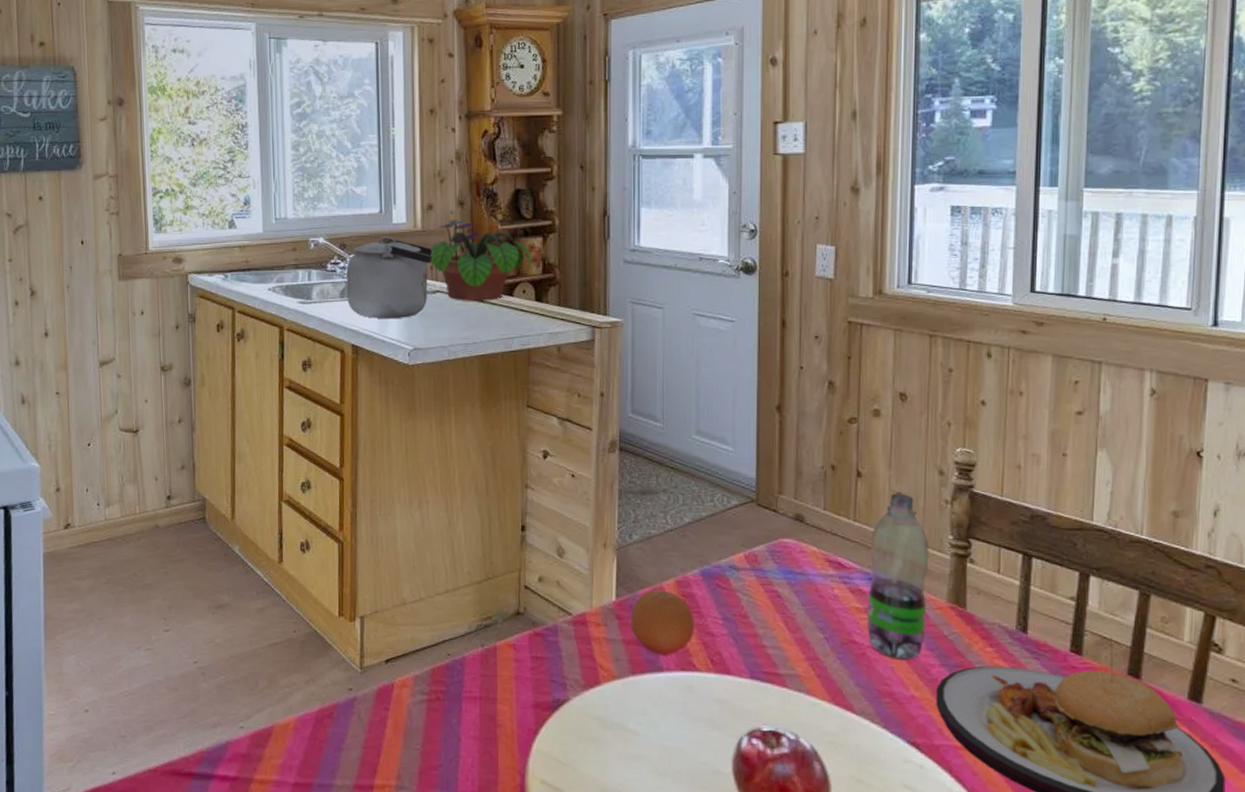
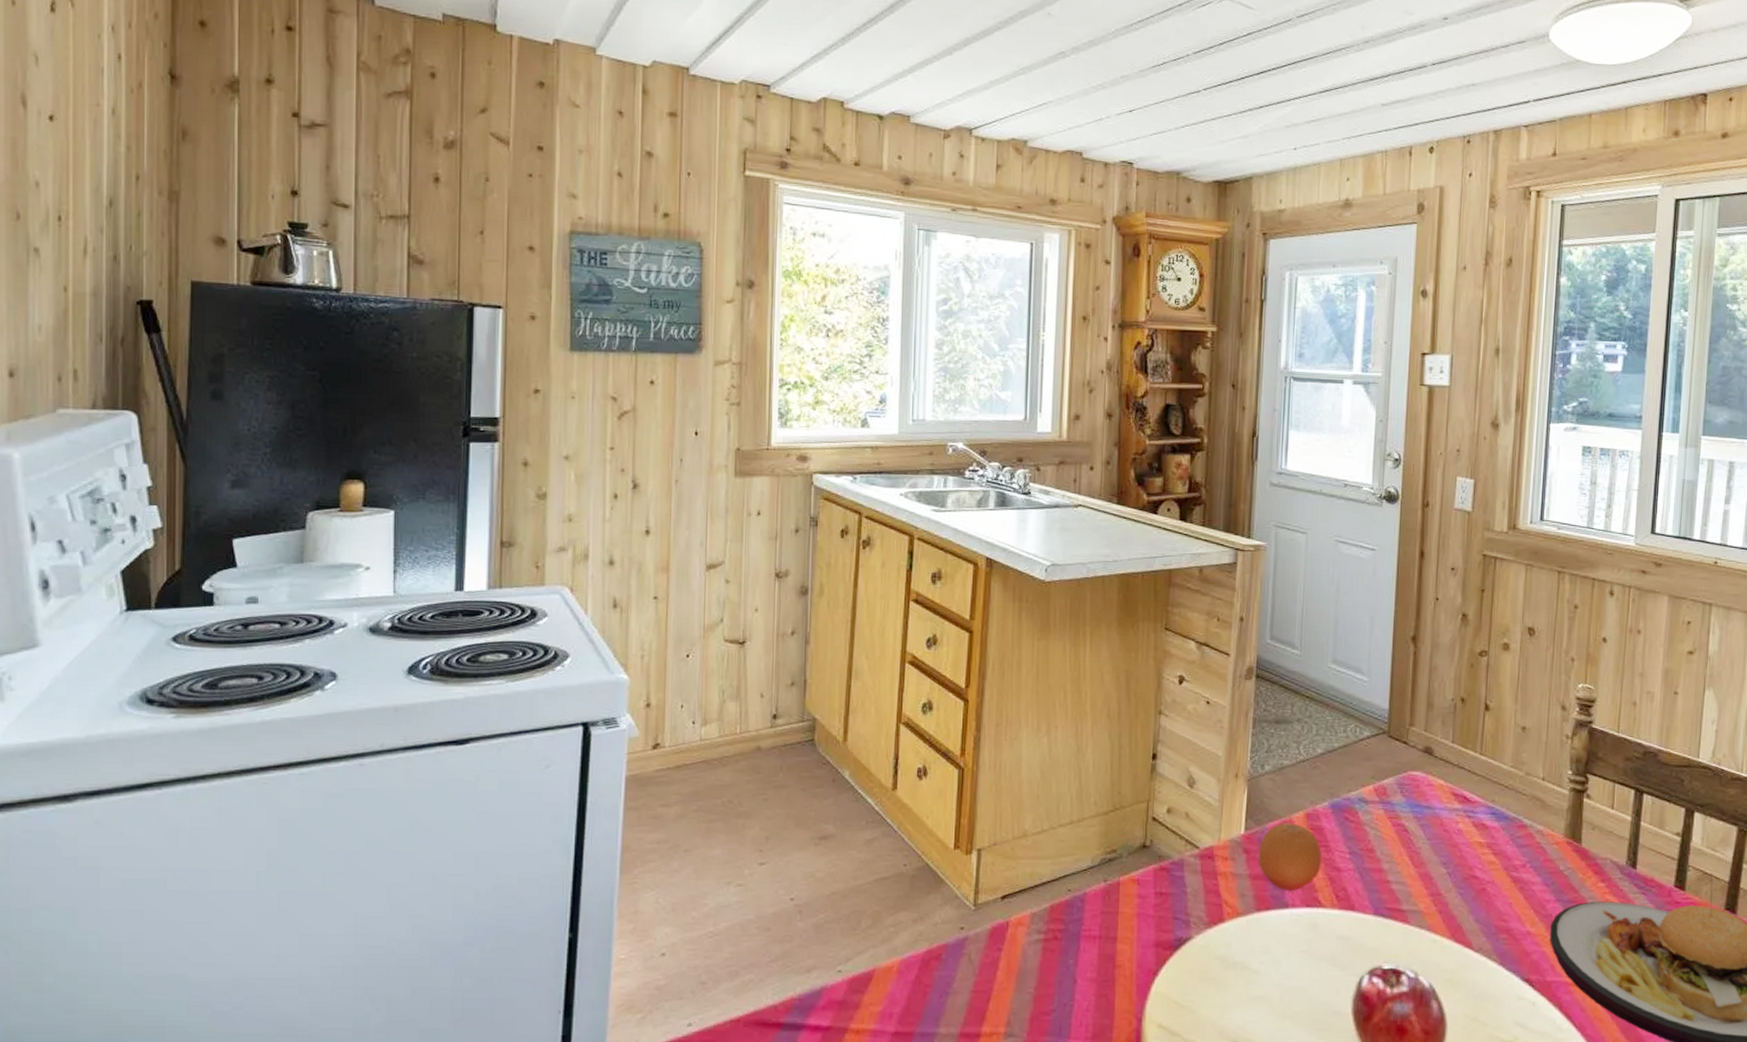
kettle: present [346,236,434,319] -> none [984,445,1078,533]
potted flower: present [431,210,532,301] -> none [1075,421,1178,518]
bottle: present [867,493,929,660] -> none [1488,727,1550,895]

